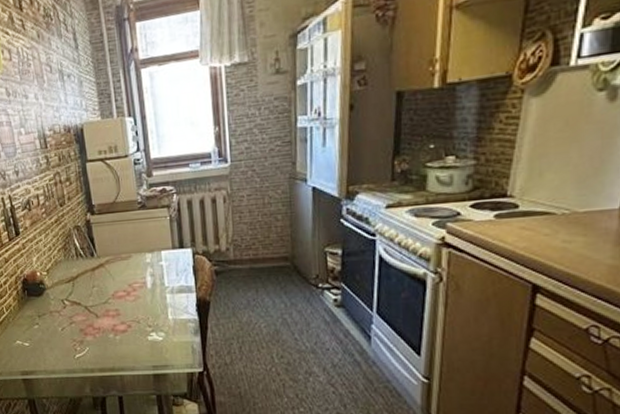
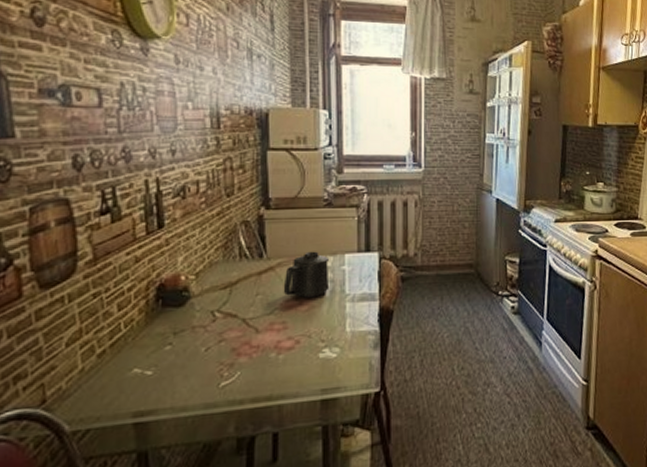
mug: none [112,249,151,290] -> present [283,251,330,298]

